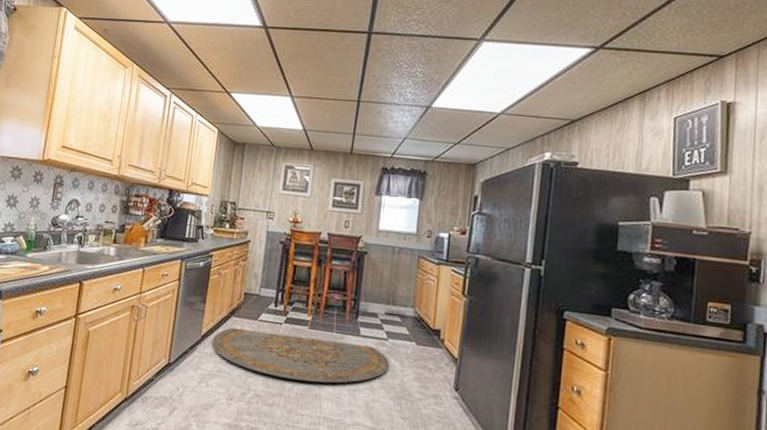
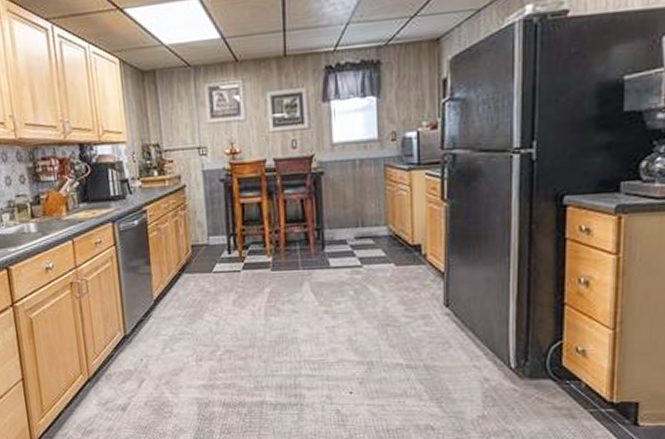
rug: present [211,327,390,383] -> none [165,277,368,329]

